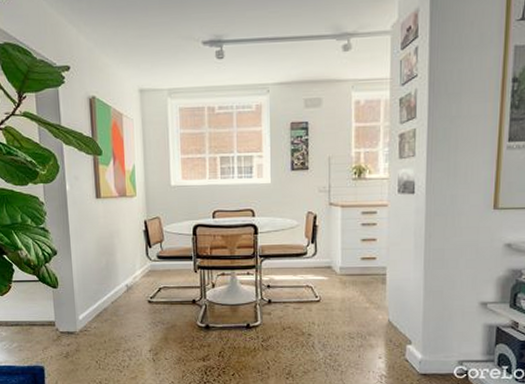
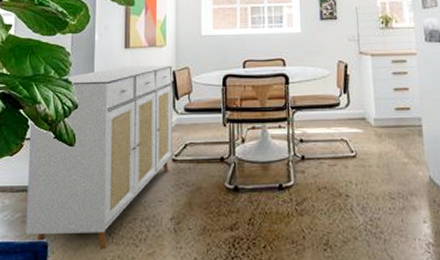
sideboard: none [14,214,148,374] -> present [25,65,173,251]

